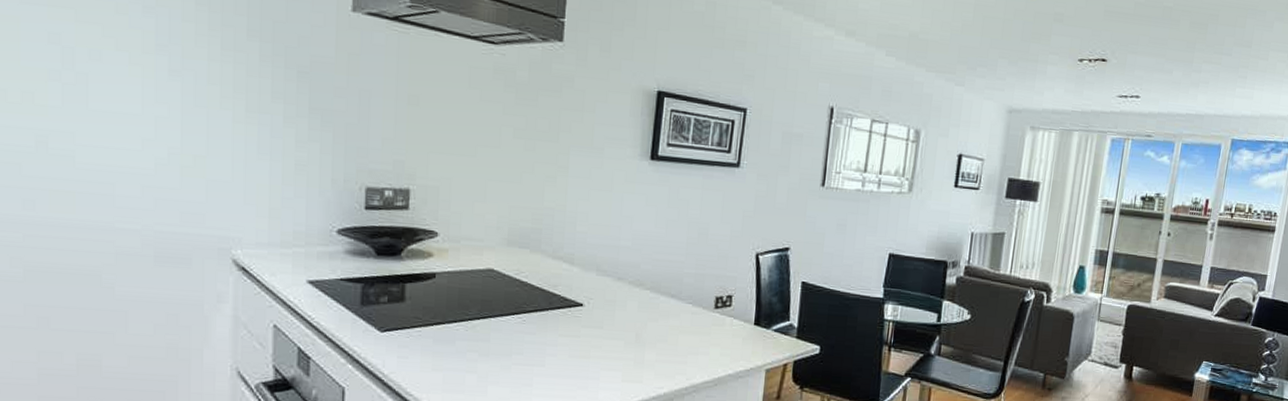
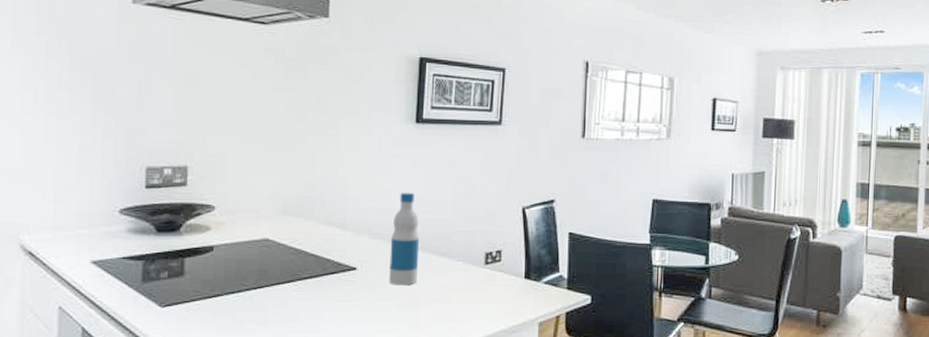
bottle: none [616,231,650,325] -> present [389,193,420,286]

